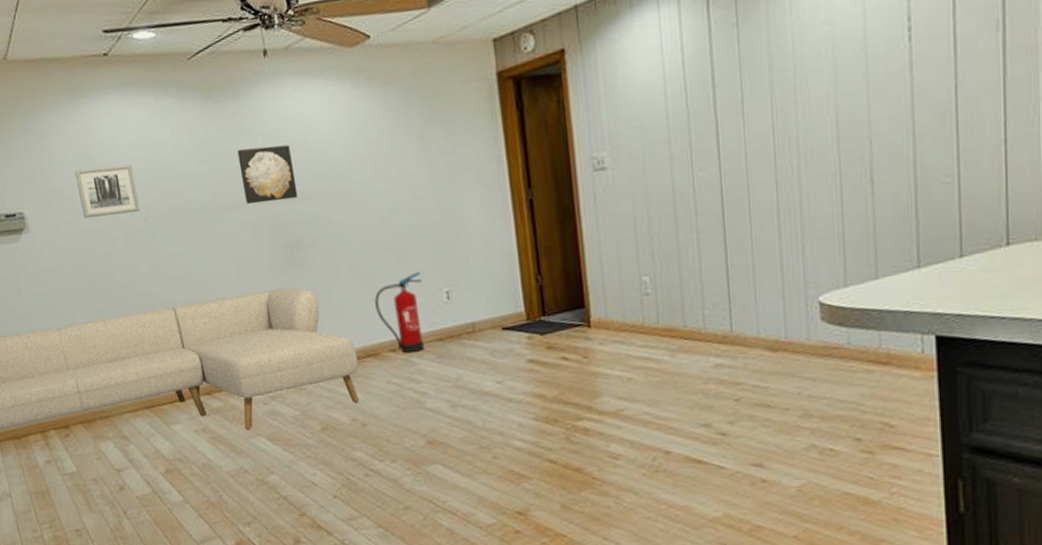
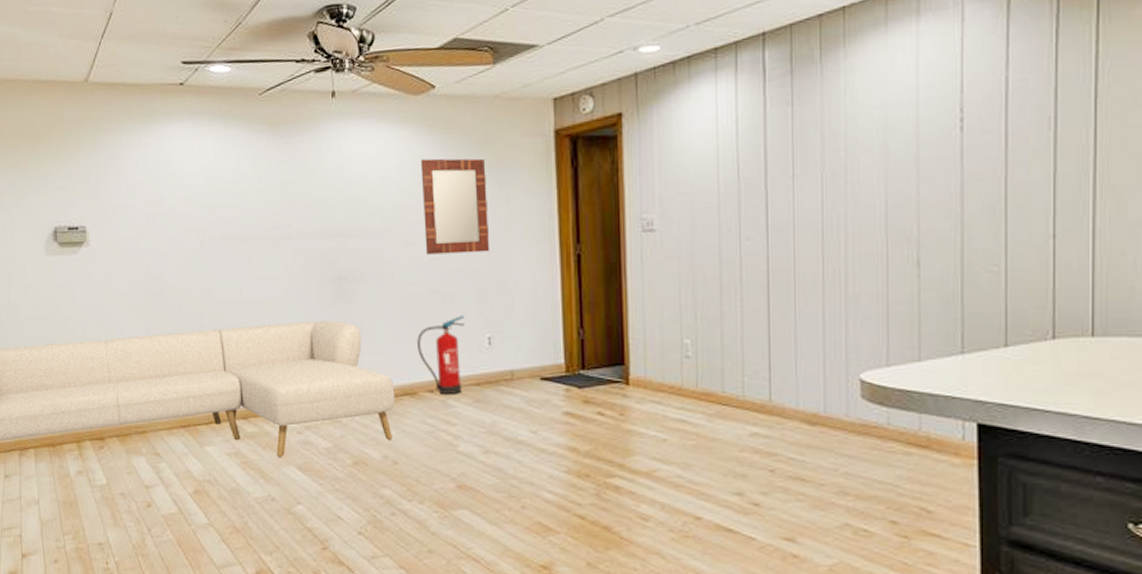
wall art: present [74,164,140,218] -> none [139,188,198,237]
wall art: present [237,144,298,205] -> none [297,182,352,237]
home mirror: none [361,108,440,213] -> present [420,158,490,255]

